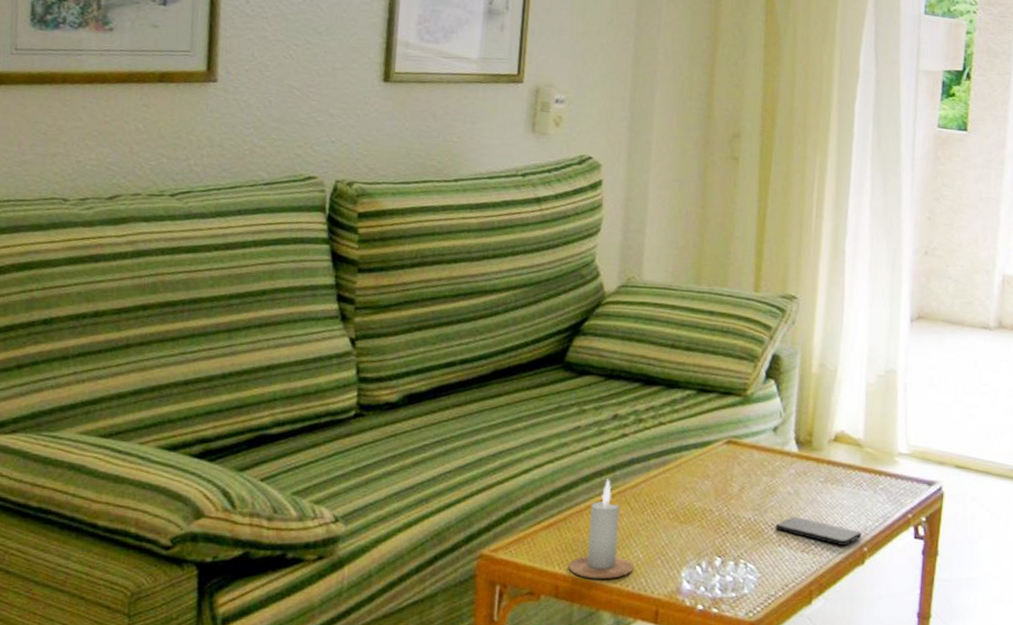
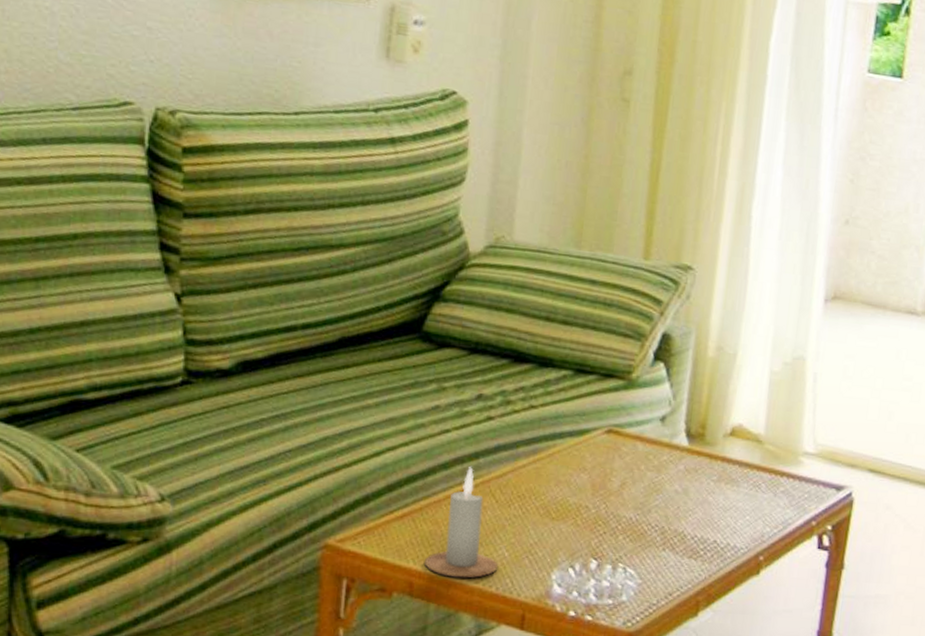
smartphone: present [775,517,862,545] -> none [659,518,758,553]

